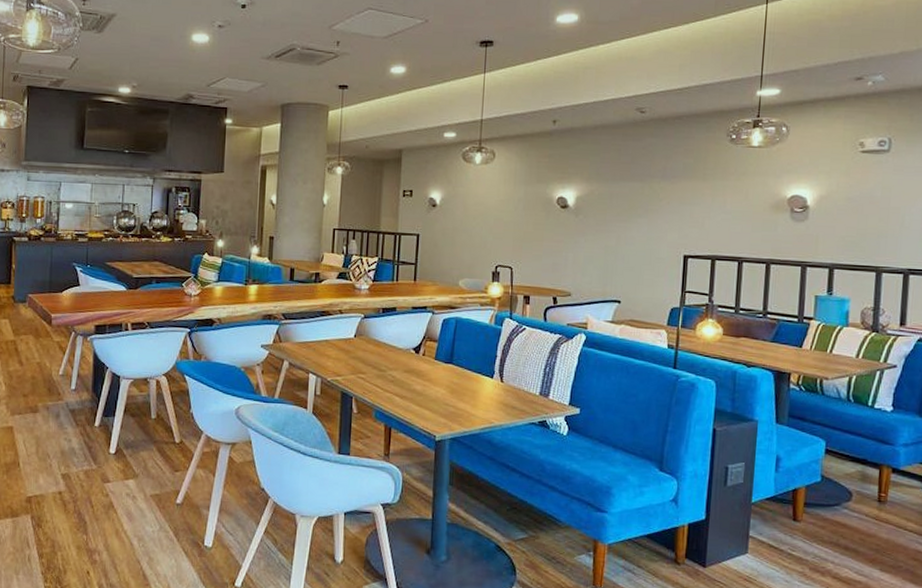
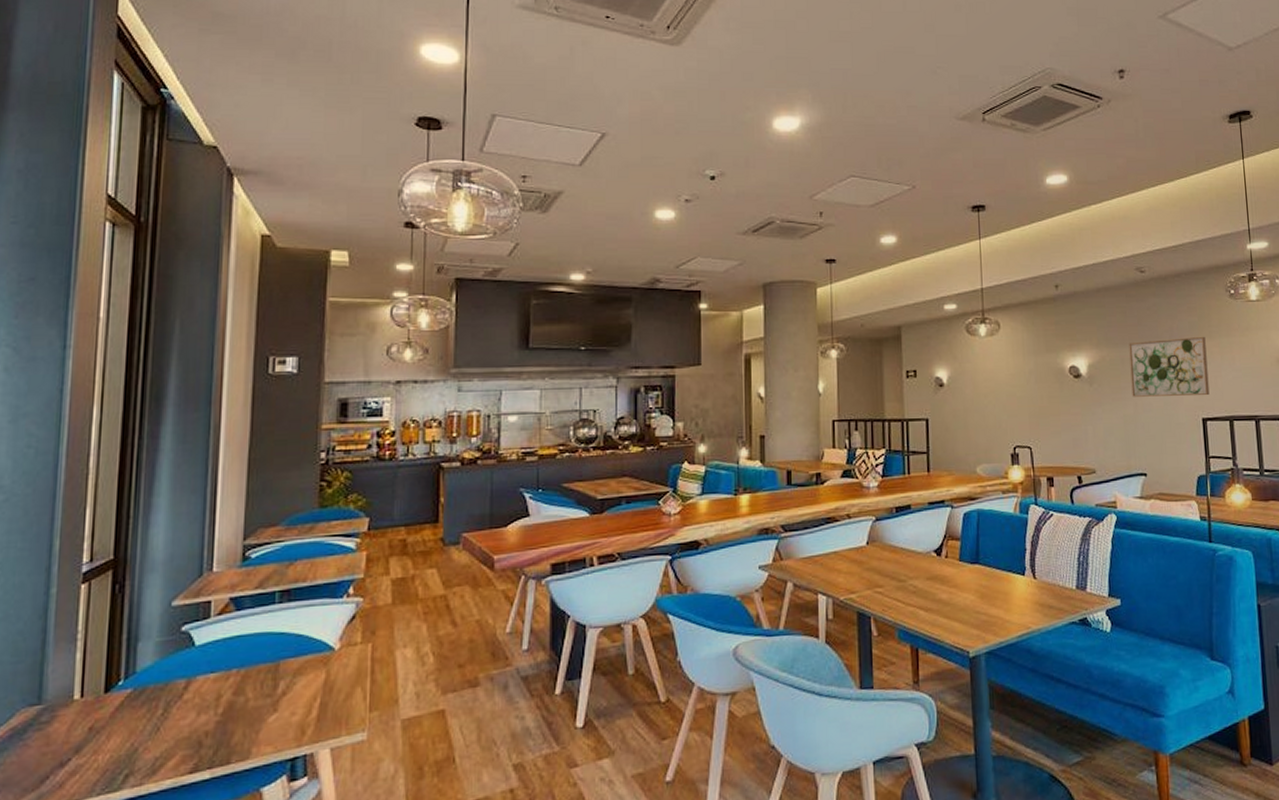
wall art: none [616,177,699,235] -> present [1129,336,1210,397]

